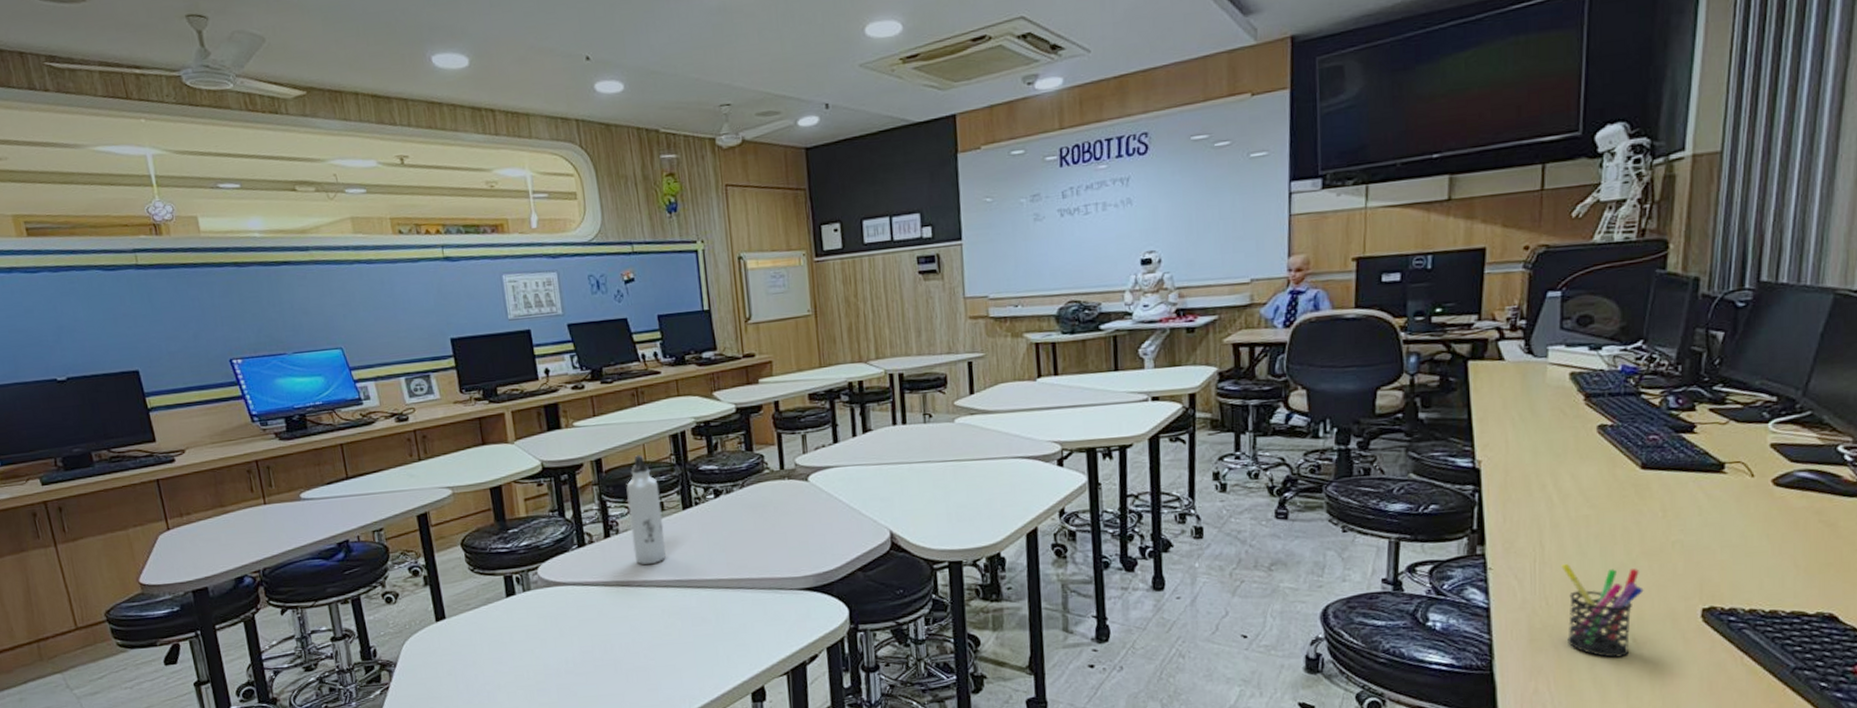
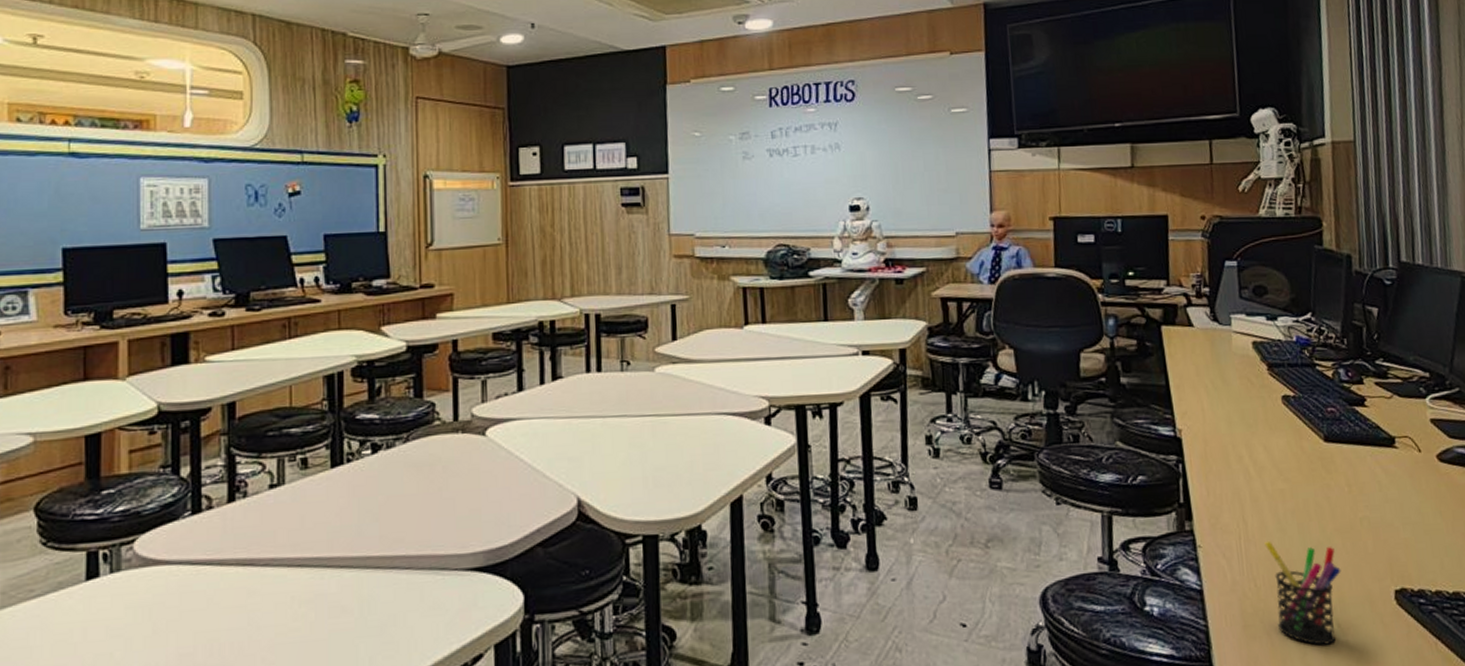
water bottle: present [626,455,667,565] -> none [263,399,305,537]

